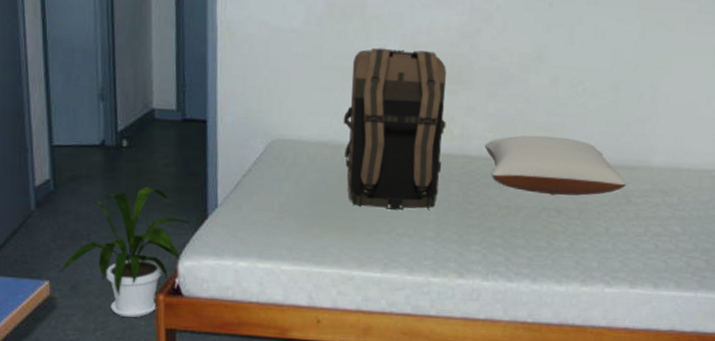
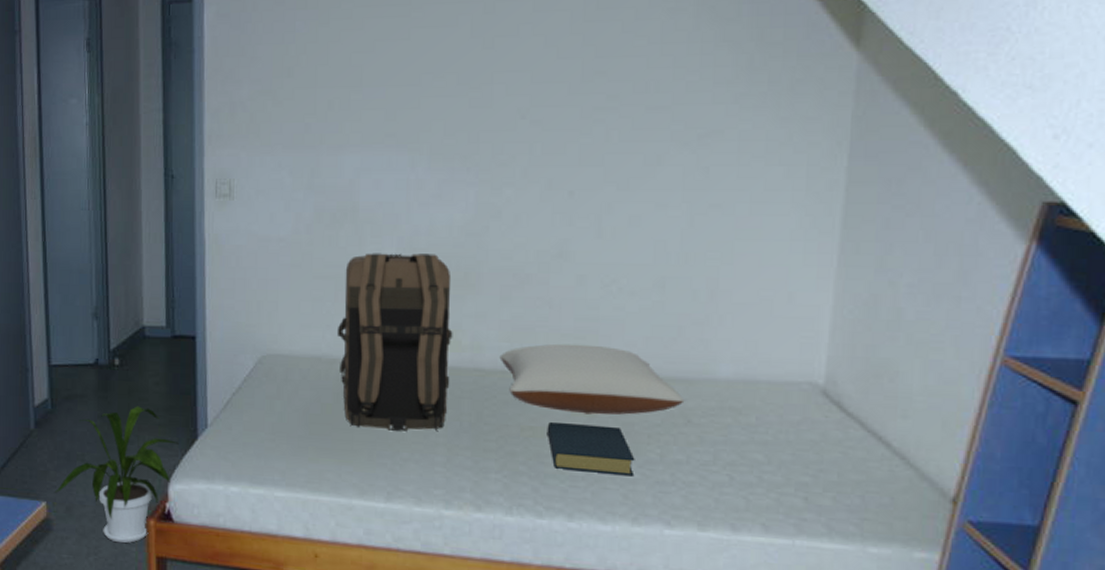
hardback book: none [519,201,587,246] -> present [547,421,635,477]

